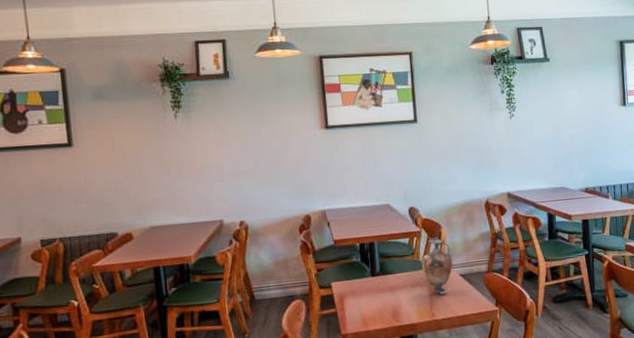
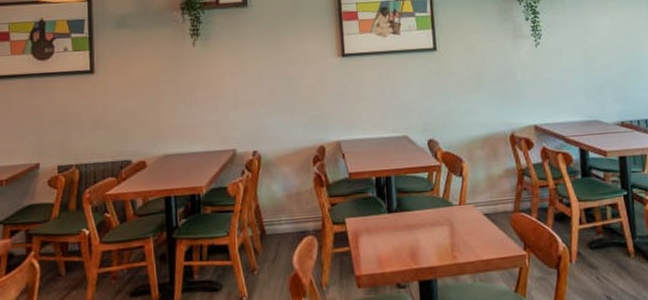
vase: present [421,237,453,294] -> none [441,172,476,235]

